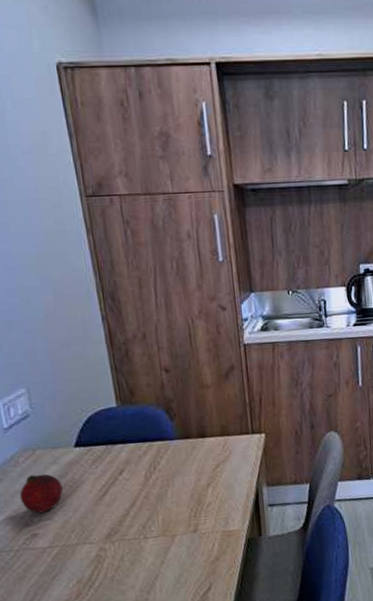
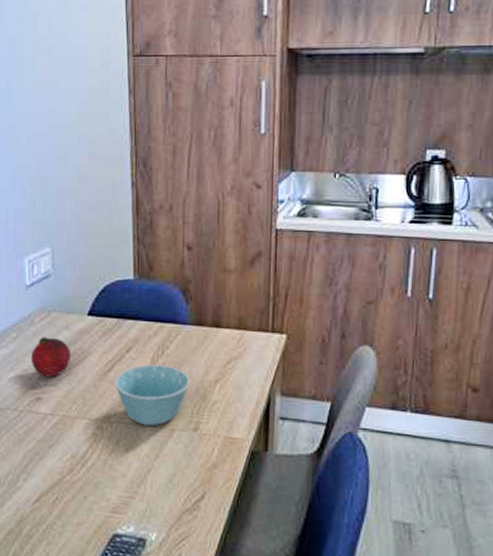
bowl: none [111,479,185,538] -> present [115,364,190,426]

